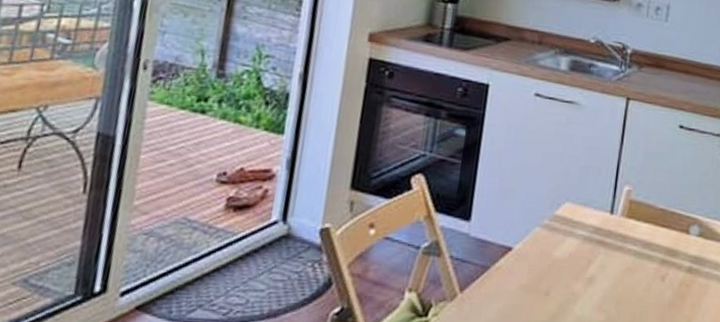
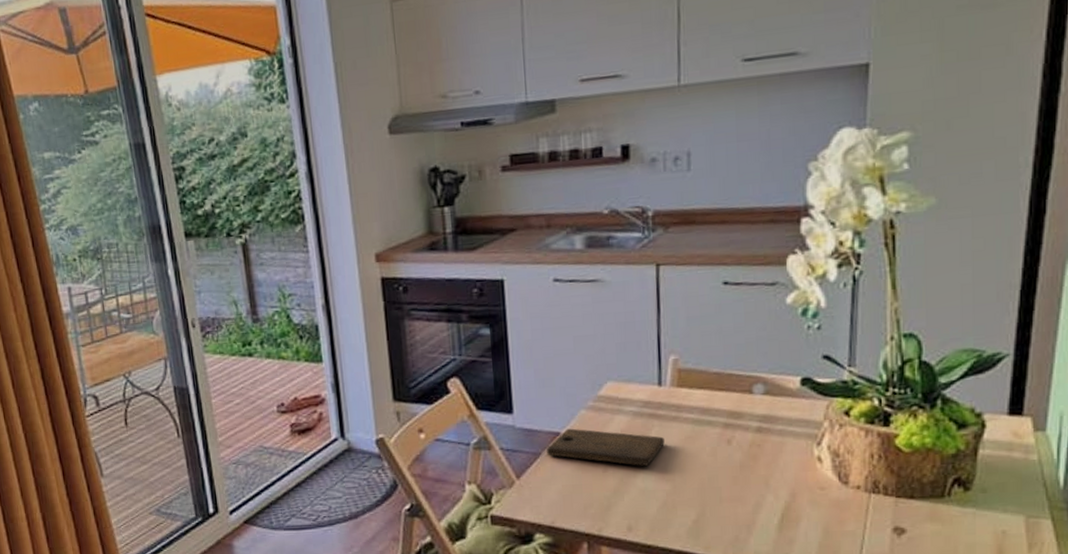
cutting board: none [495,244,607,293] -> present [547,428,665,466]

